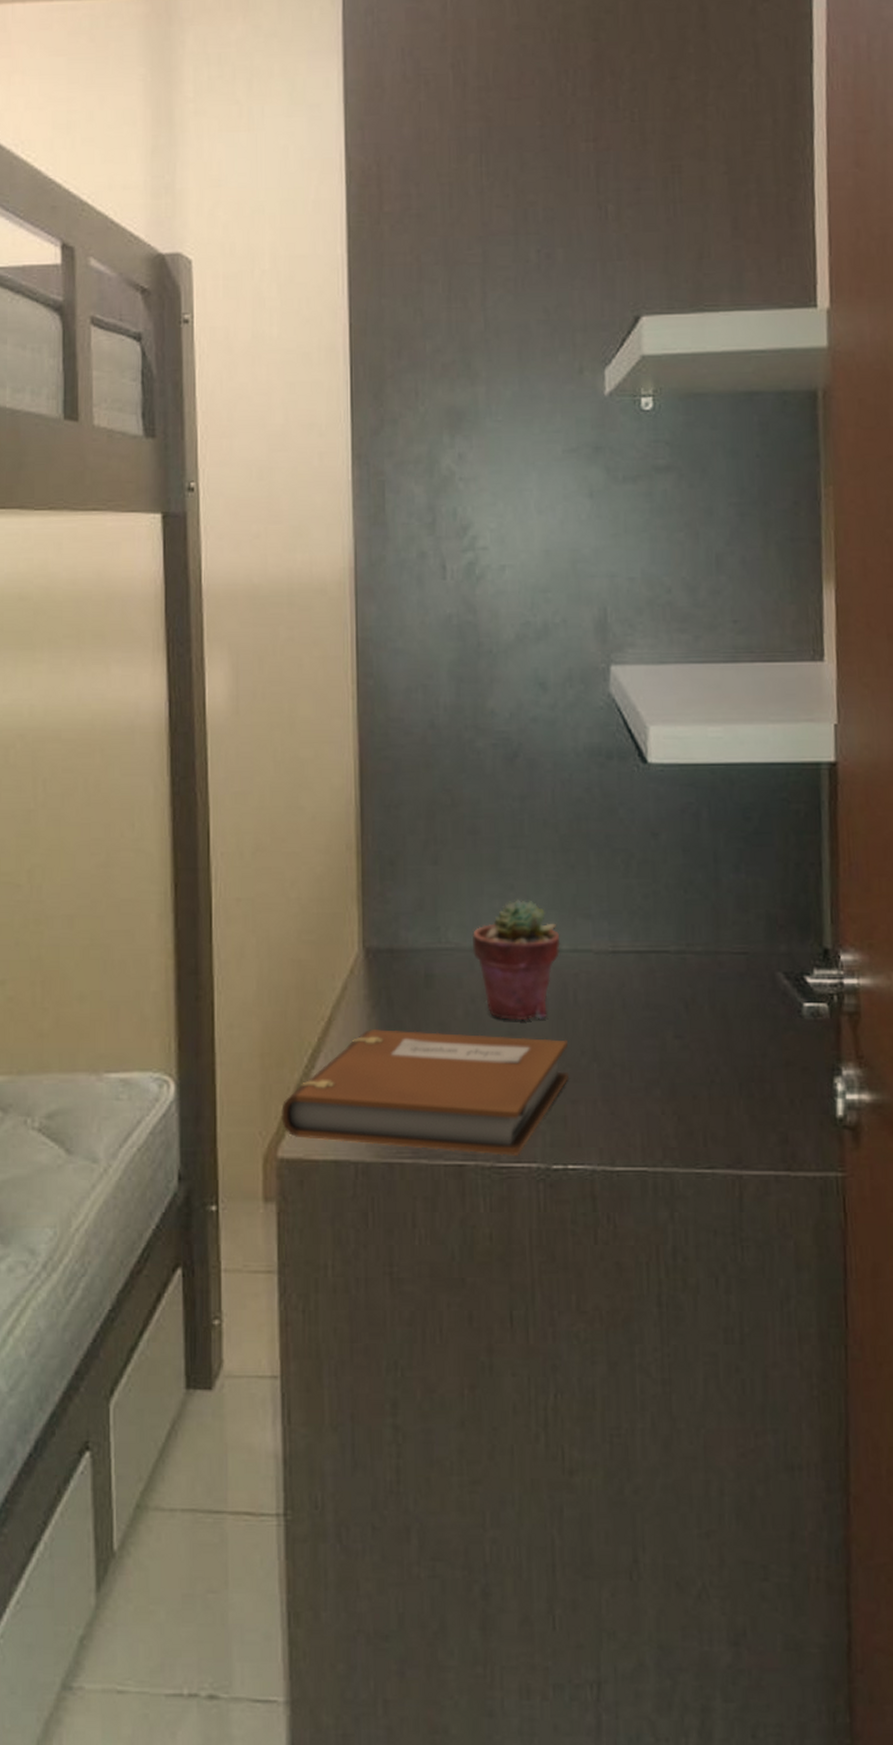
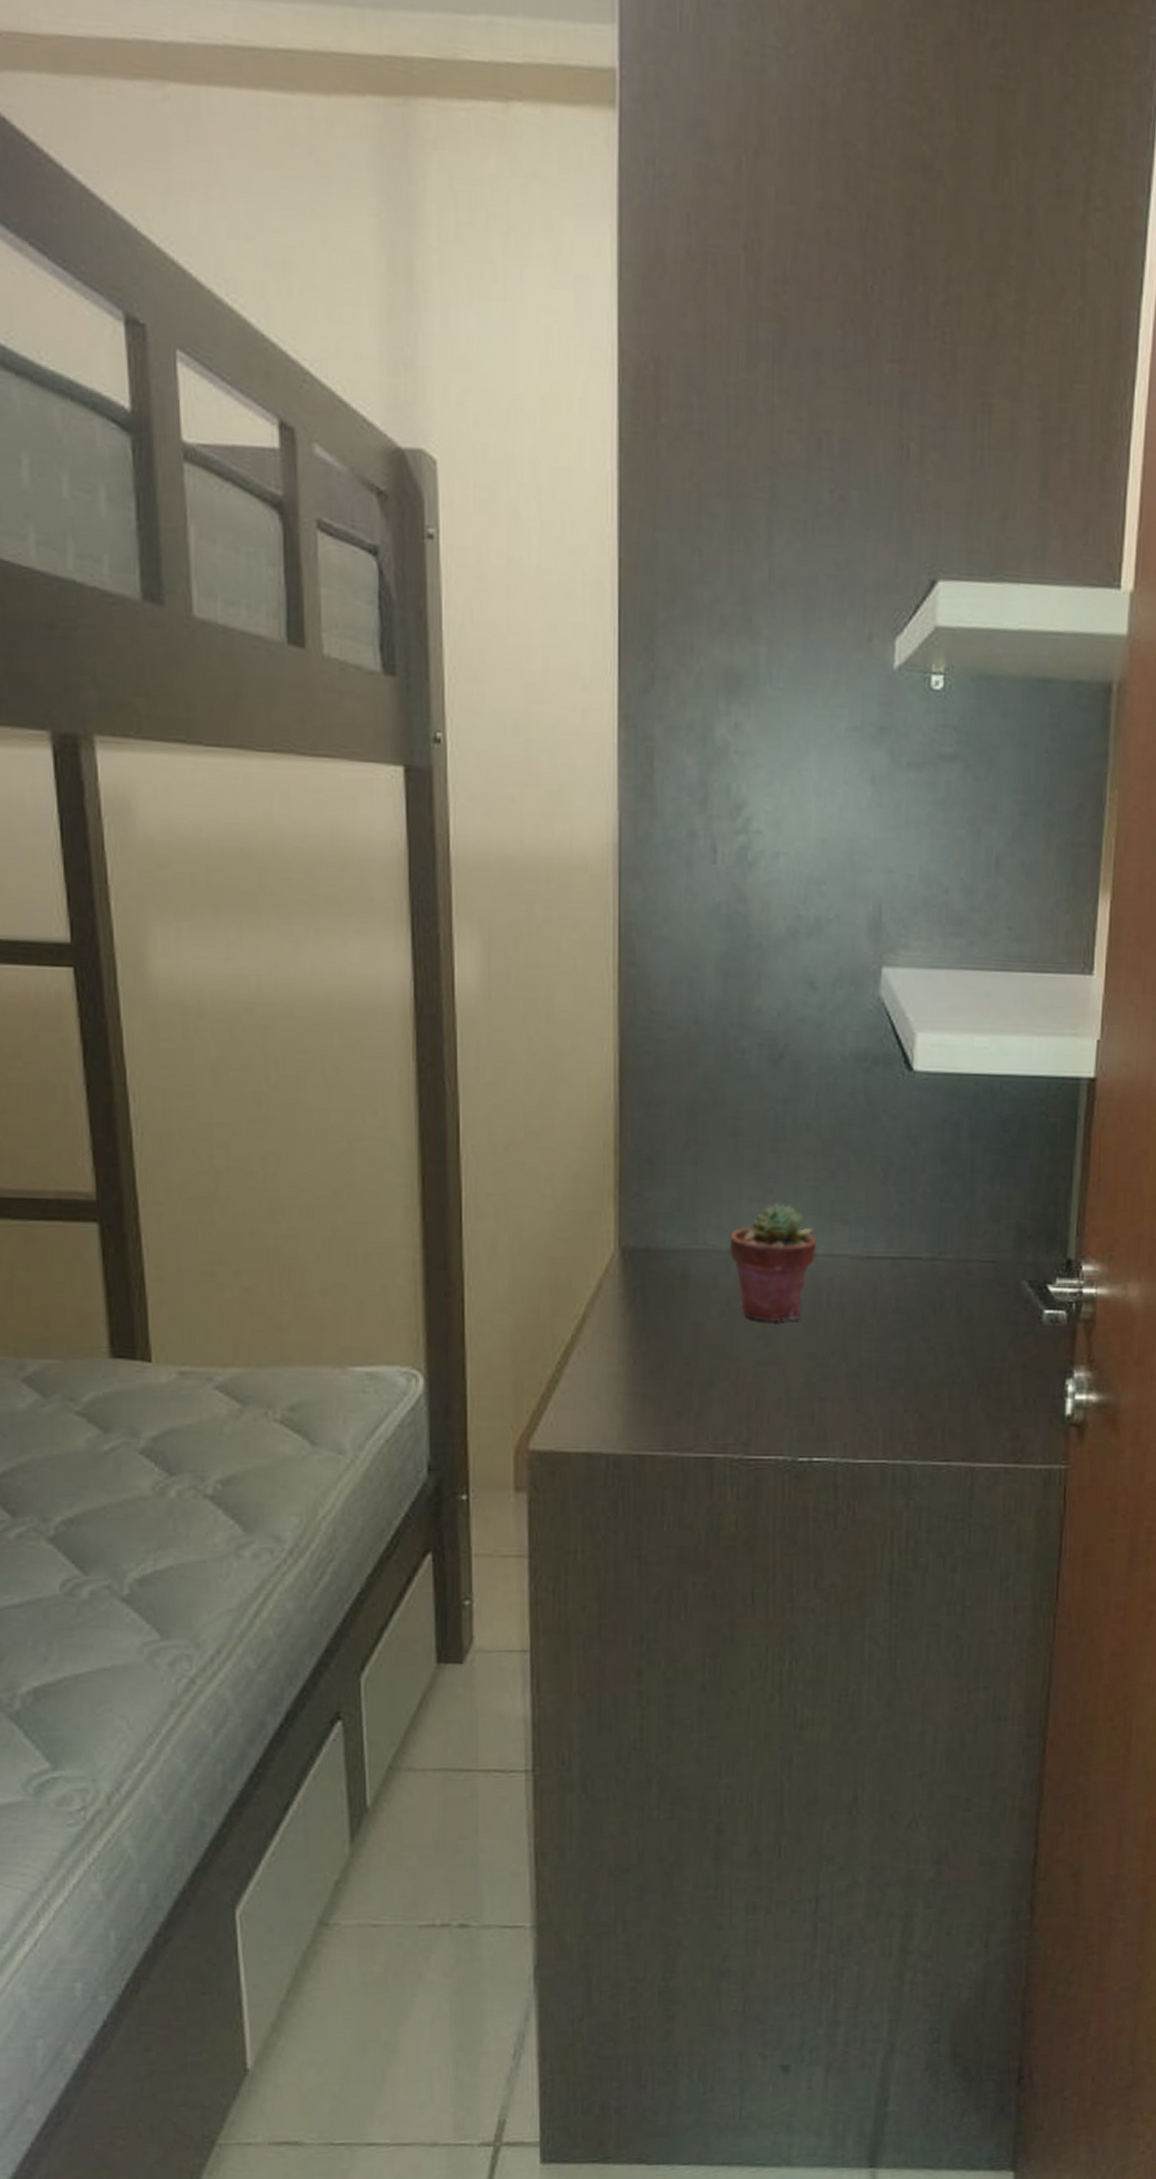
notebook: present [281,1029,570,1156] -> none [533,1328,819,1449]

